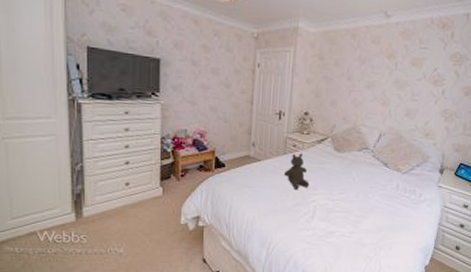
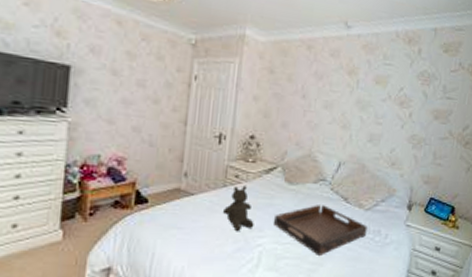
serving tray: none [326,169,404,211] -> present [274,205,368,257]

